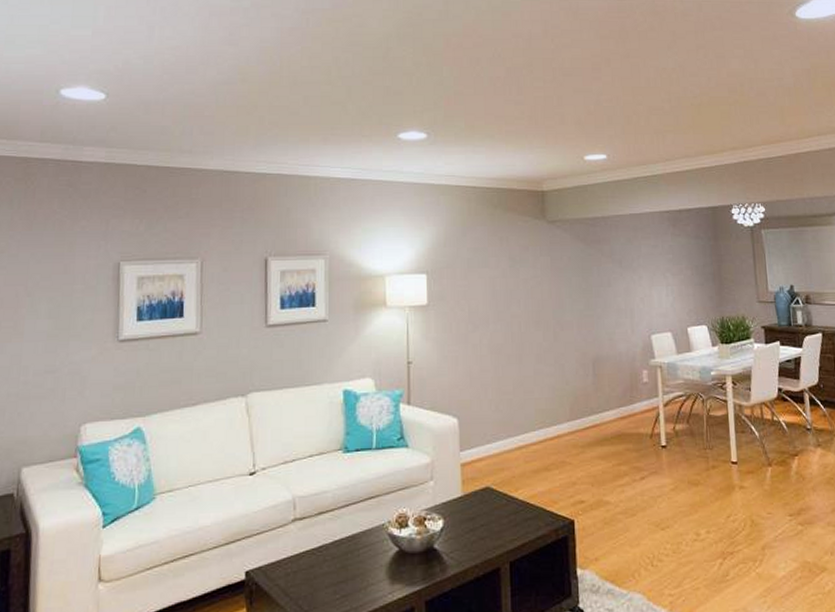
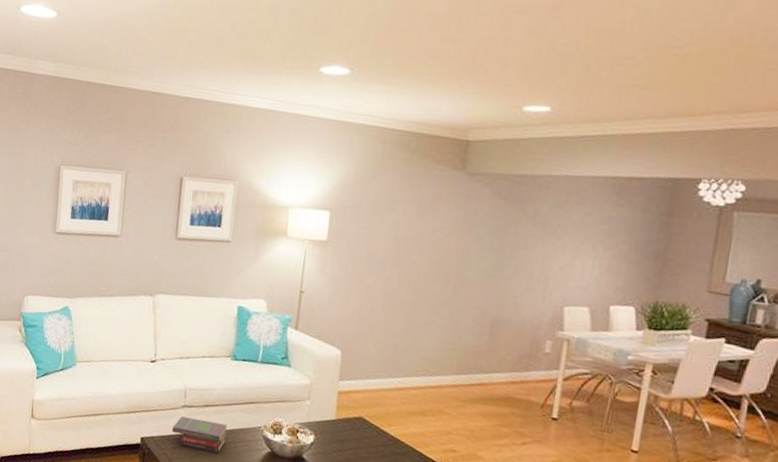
books: none [282,530,347,569] -> present [171,416,228,453]

